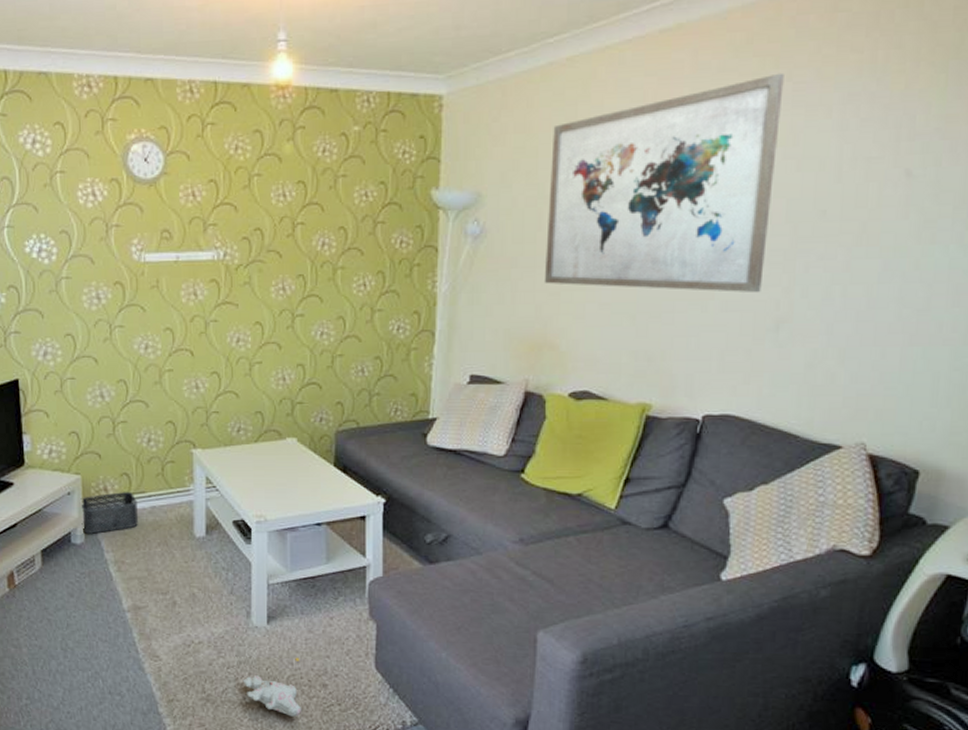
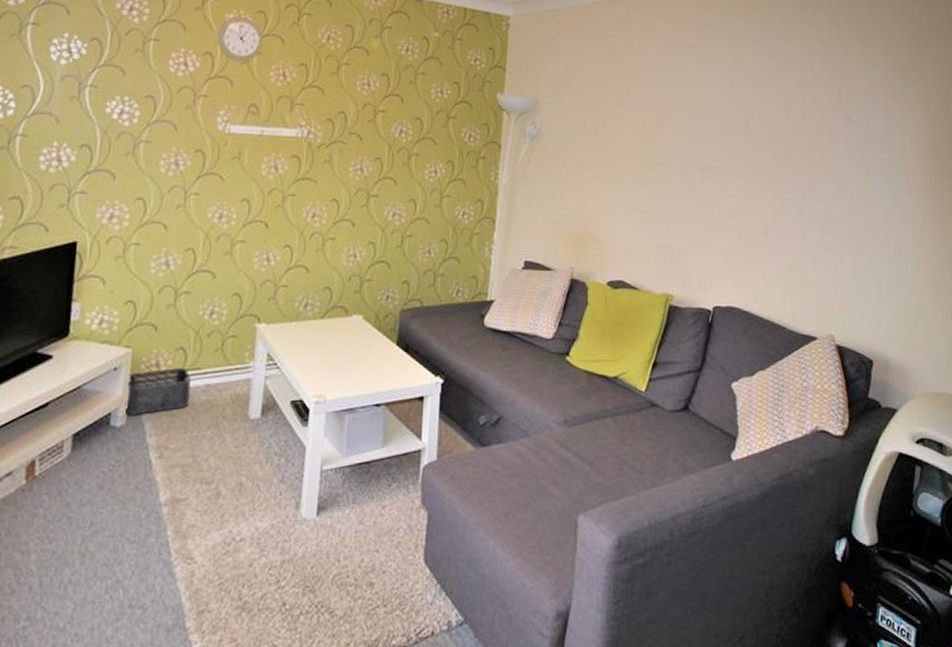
plush toy: present [242,657,301,717] -> none [284,553,348,623]
wall art: present [544,72,784,293] -> none [587,33,762,204]

